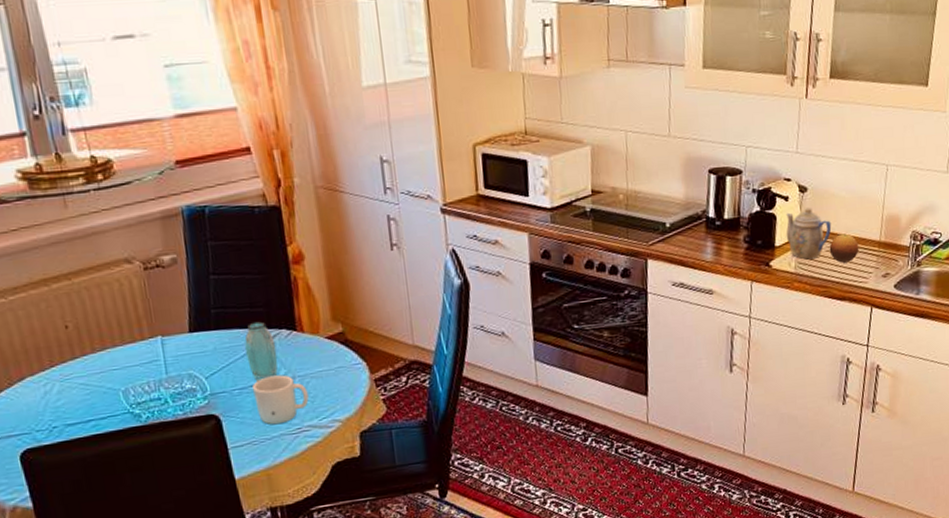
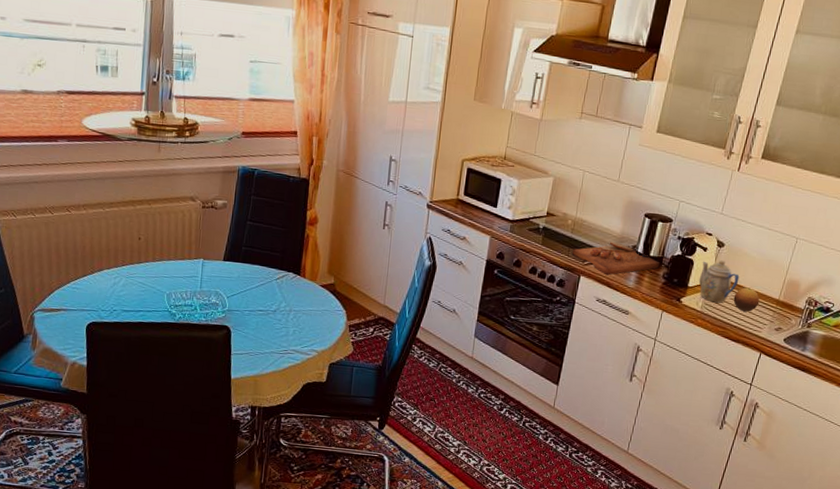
vase: present [244,321,278,382] -> none [260,262,283,309]
mug: present [252,374,309,425] -> none [258,306,298,344]
cutting board: none [631,210,738,252] -> present [571,242,660,275]

